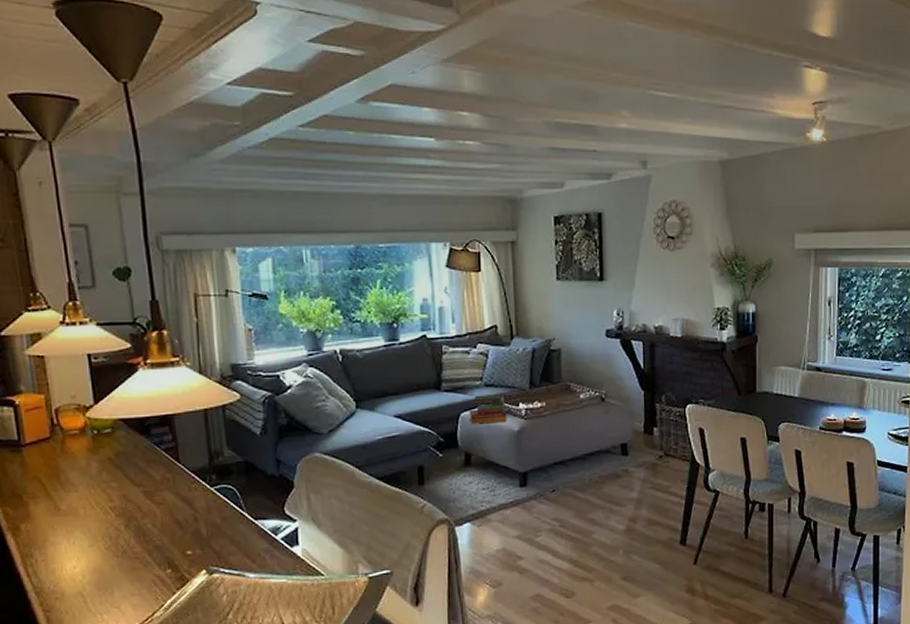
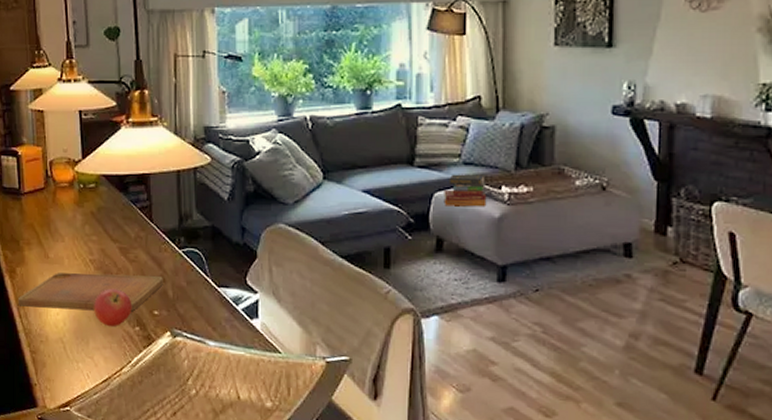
cutting board: none [24,516,195,565] -> present [17,272,163,311]
fruit: none [116,533,162,573] -> present [93,288,132,326]

